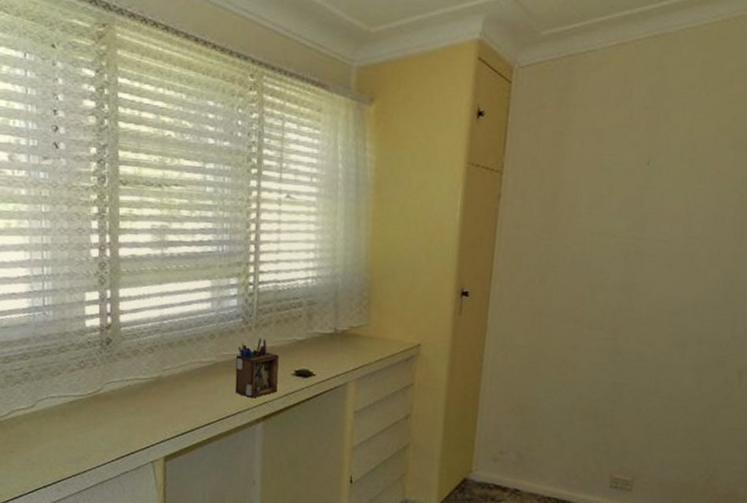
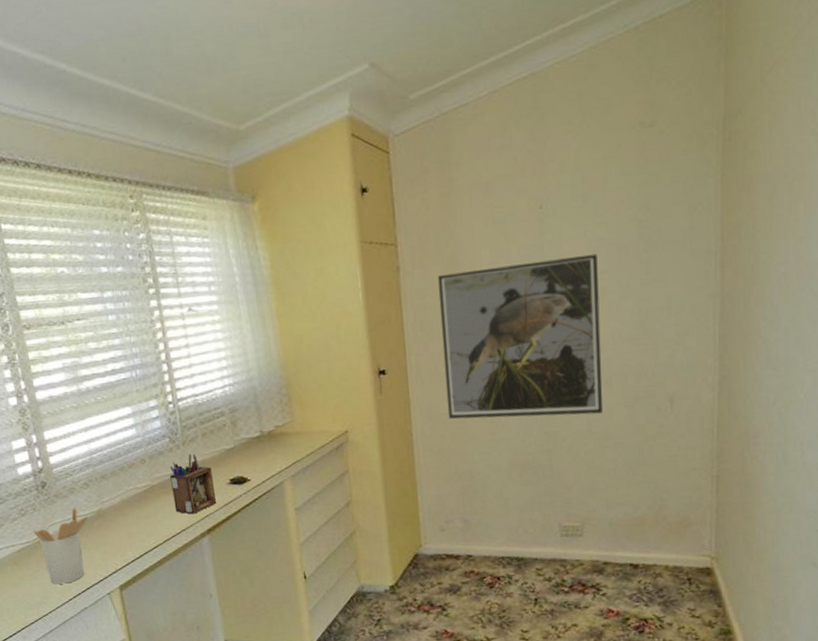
utensil holder: none [89,369,147,444] -> present [33,507,88,585]
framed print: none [521,209,694,374] -> present [437,253,603,419]

